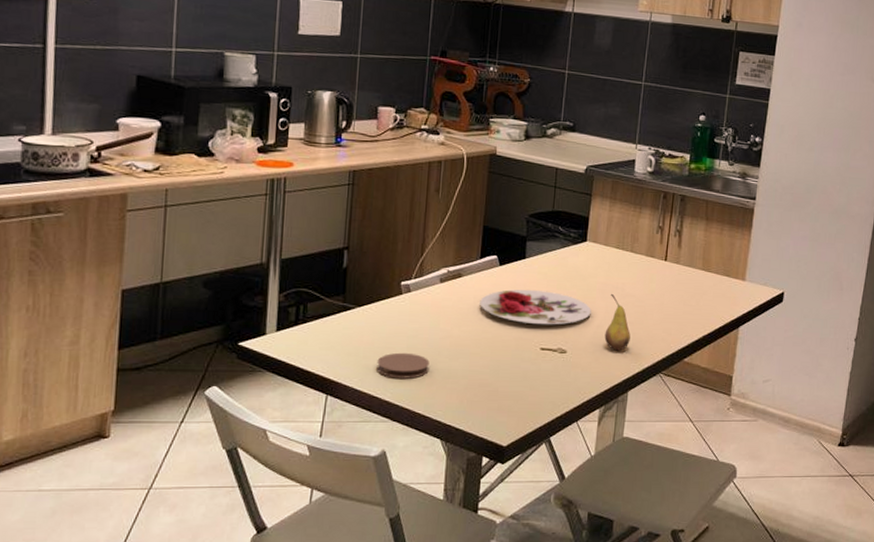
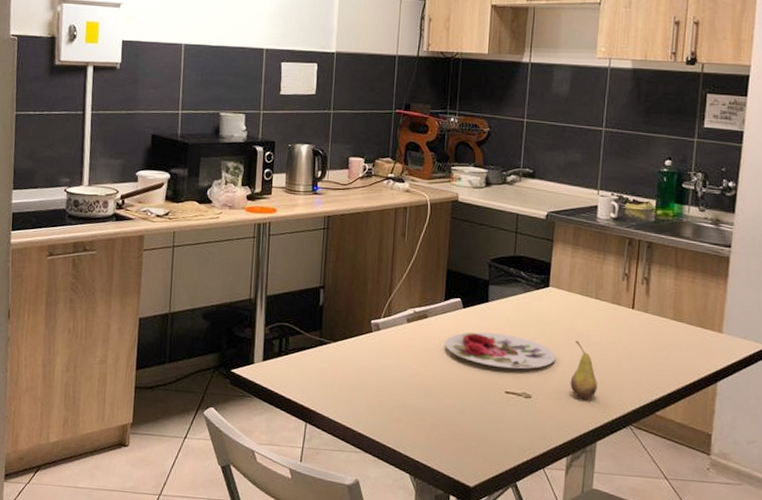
coaster: present [377,352,430,379] -> none [350,387,398,413]

